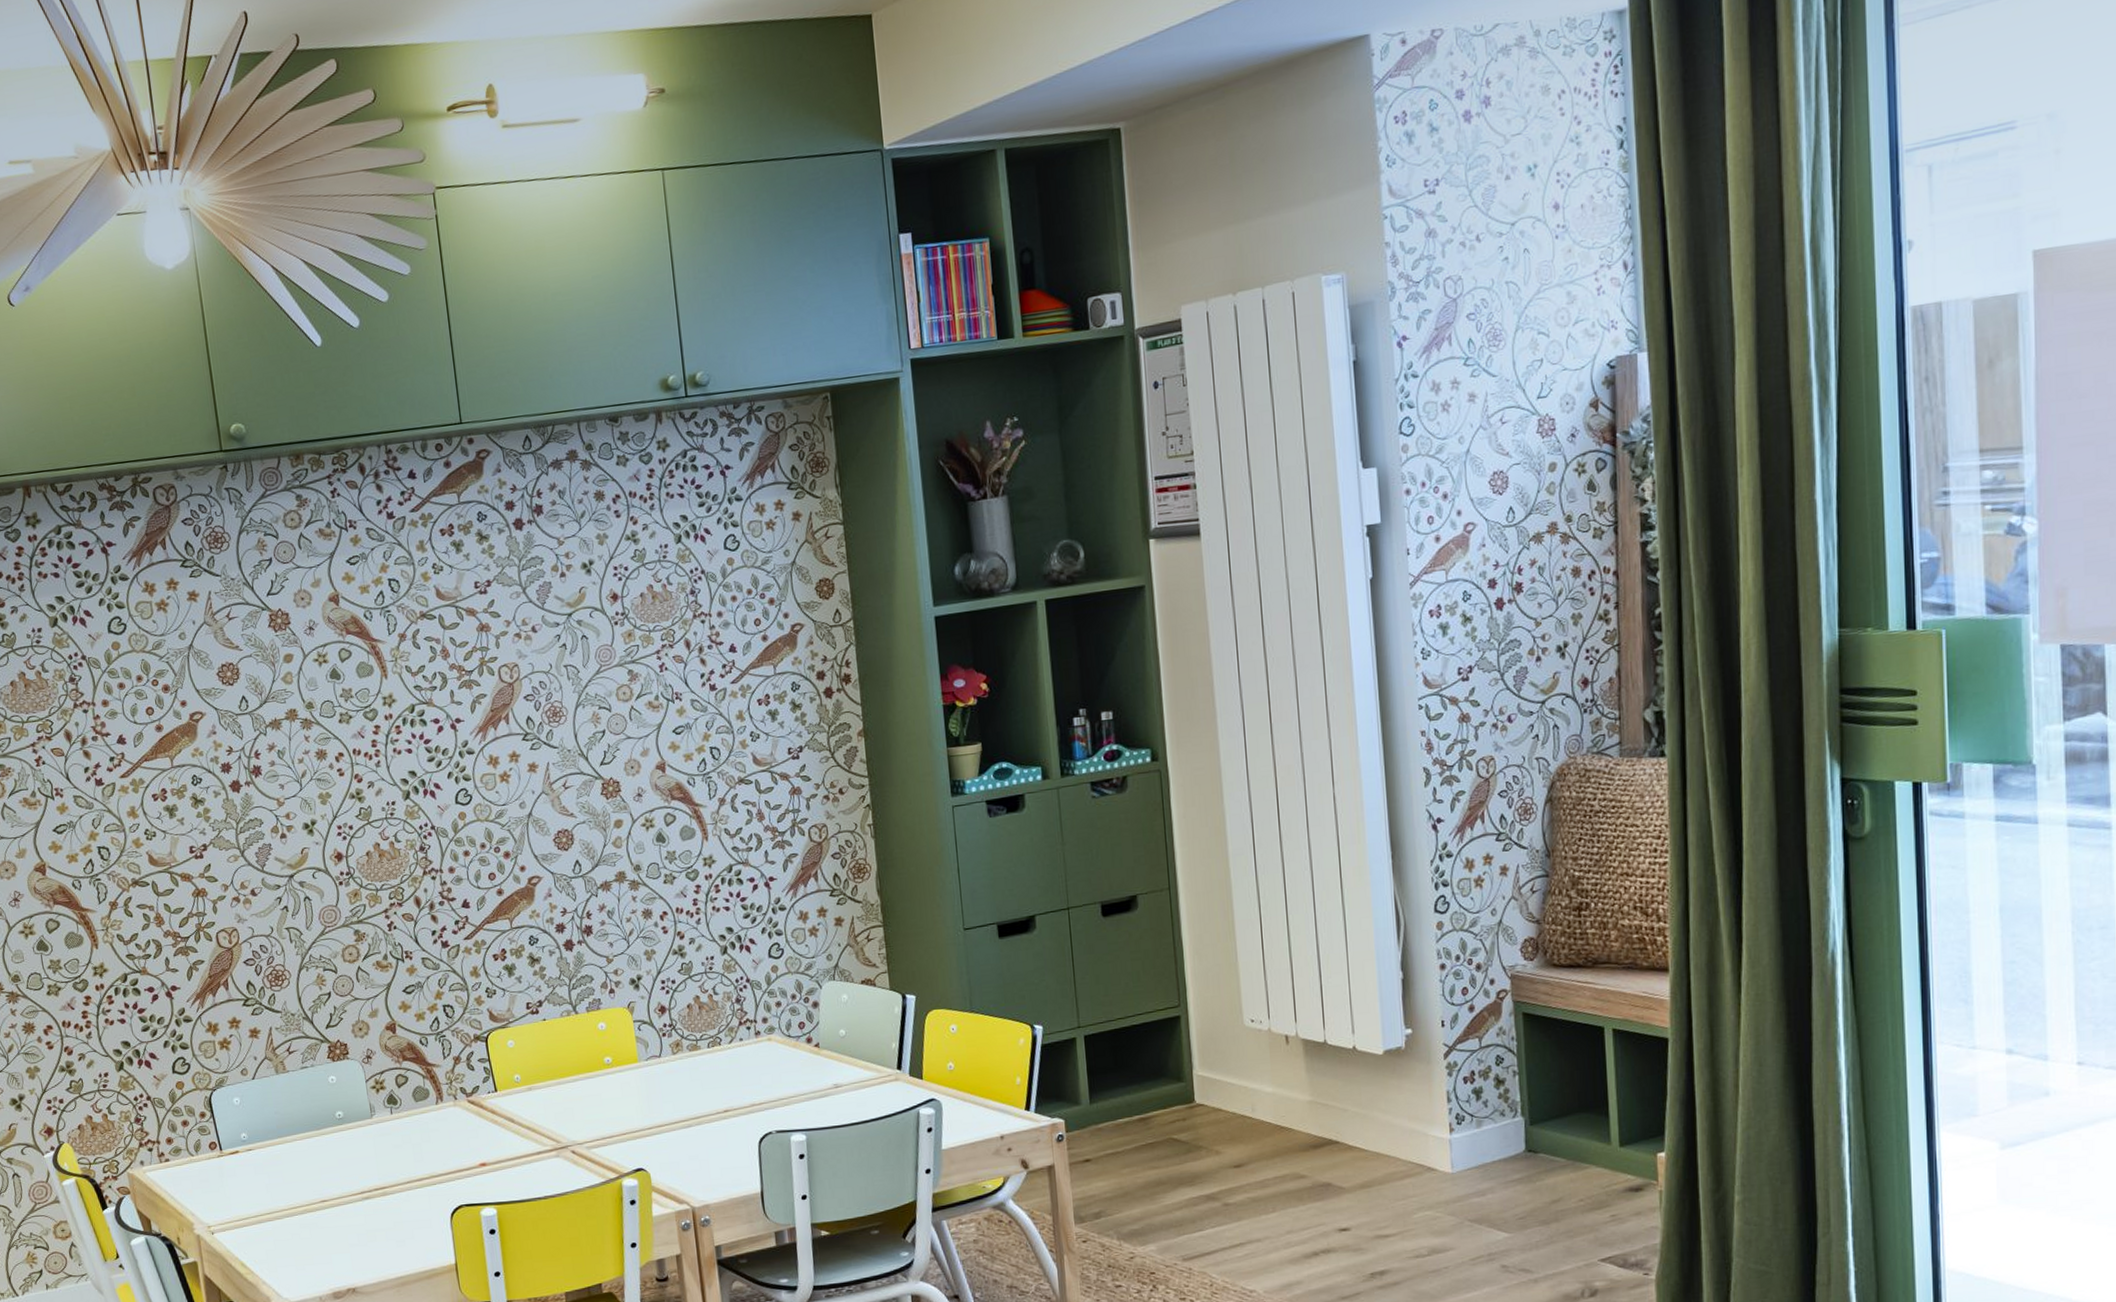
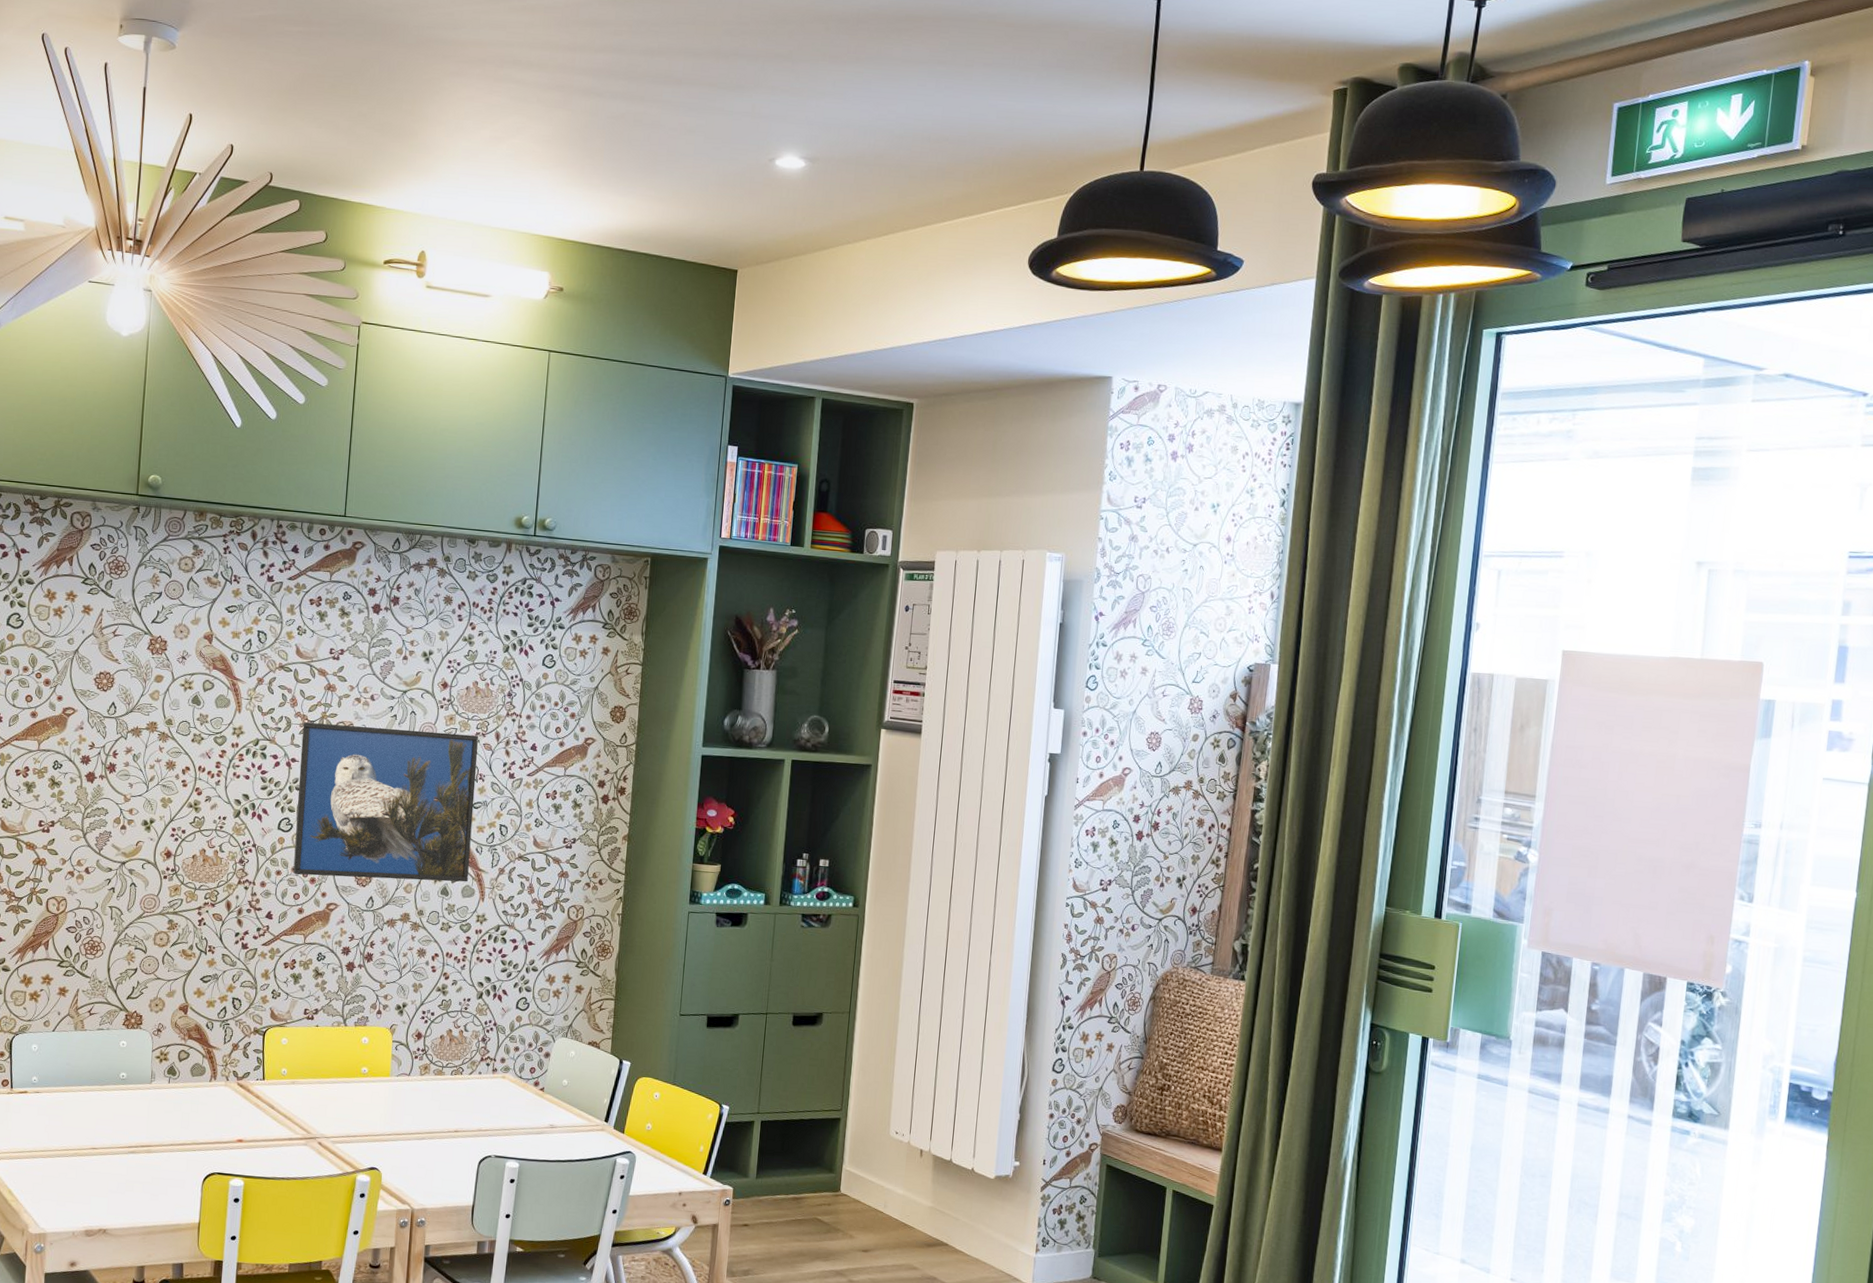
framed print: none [460,648,685,852] -> present [293,722,478,882]

